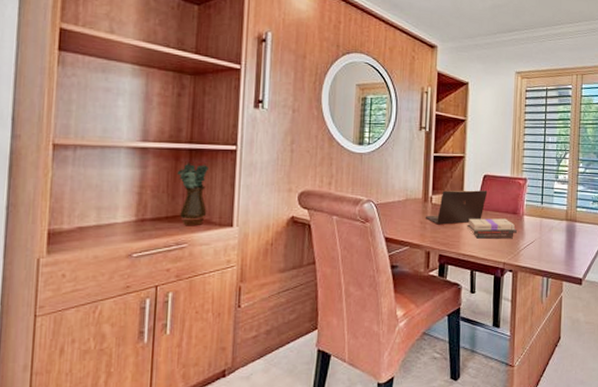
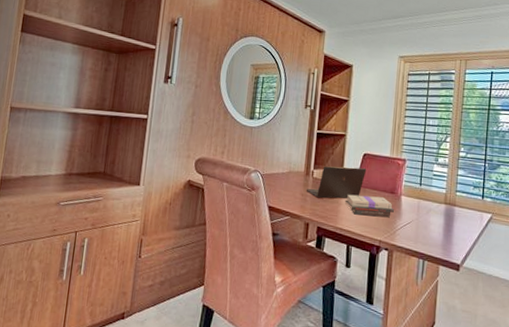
vase: present [177,161,208,226] -> none [99,126,124,183]

